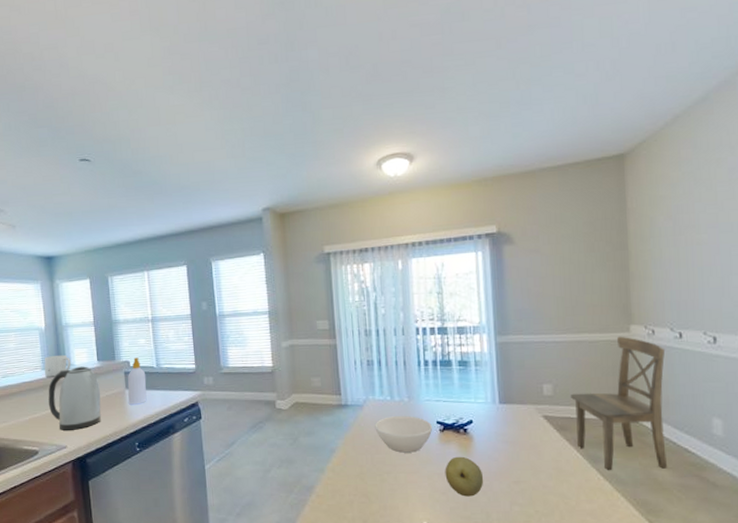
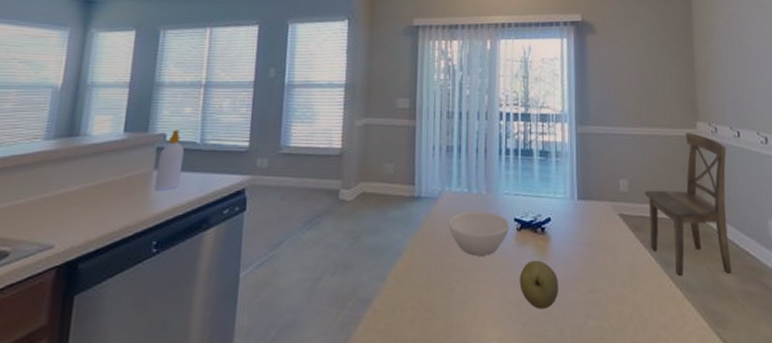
mug: present [44,355,71,377] -> none [46,123,87,150]
kettle: present [48,366,101,431] -> none [41,138,120,223]

